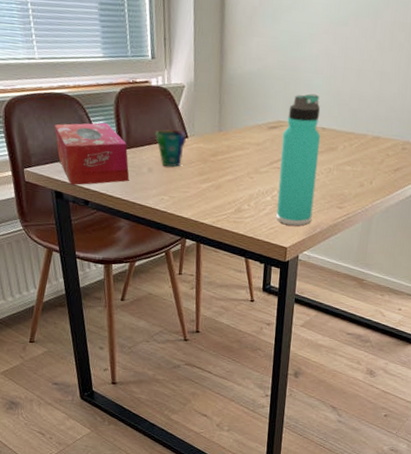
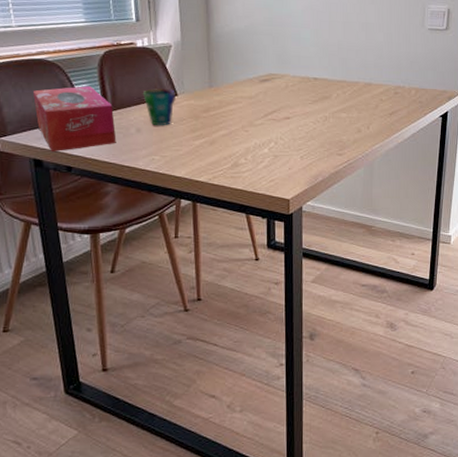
thermos bottle: present [276,93,321,226] -> none [274,46,314,177]

